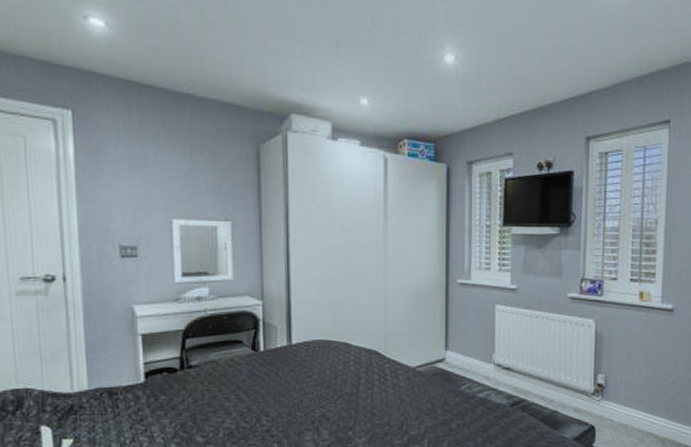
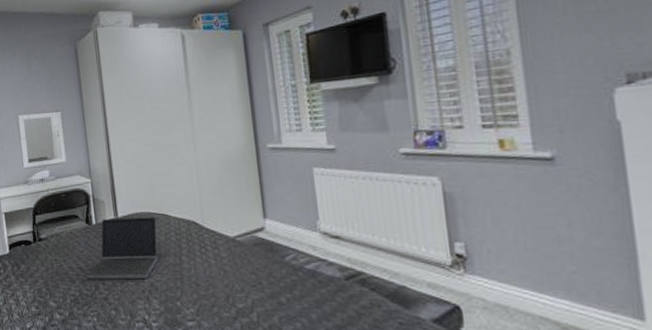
laptop computer: none [246,345,336,411] -> present [86,216,158,279]

